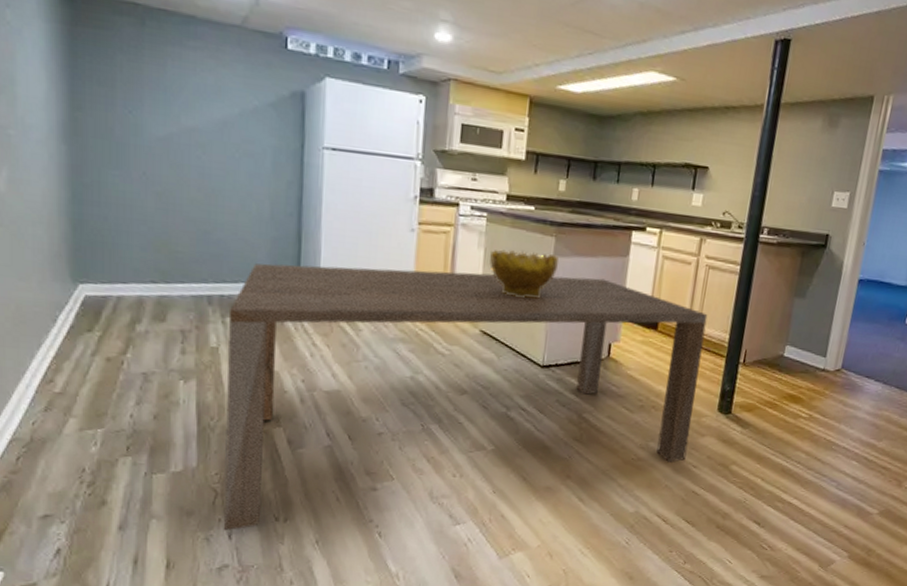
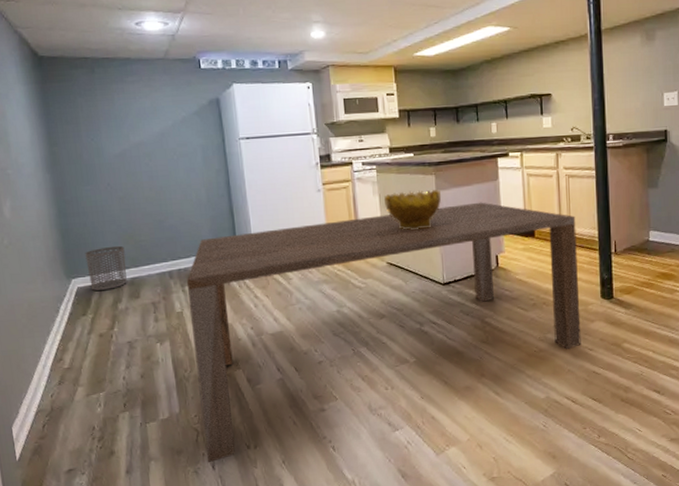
waste bin: none [101,251,154,305] -> present [85,246,127,291]

